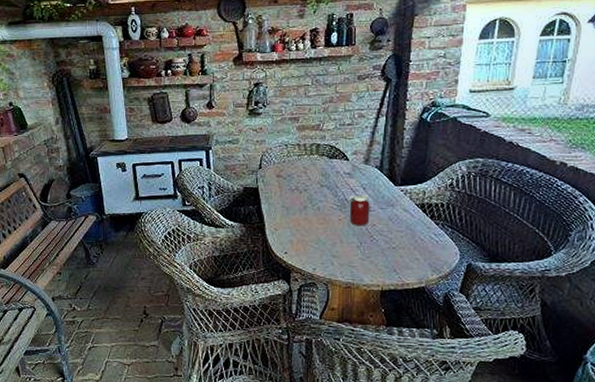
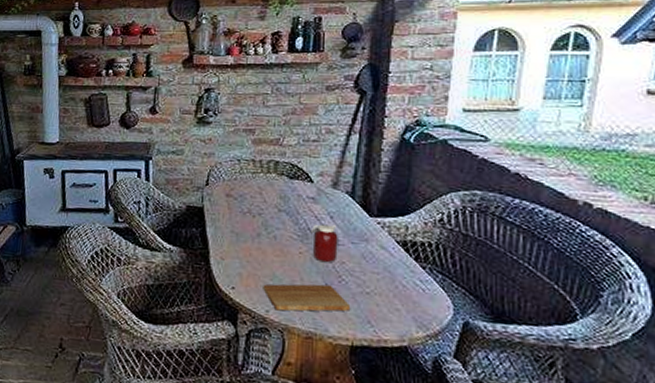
cutting board: none [310,244,381,268] -> present [263,284,351,312]

